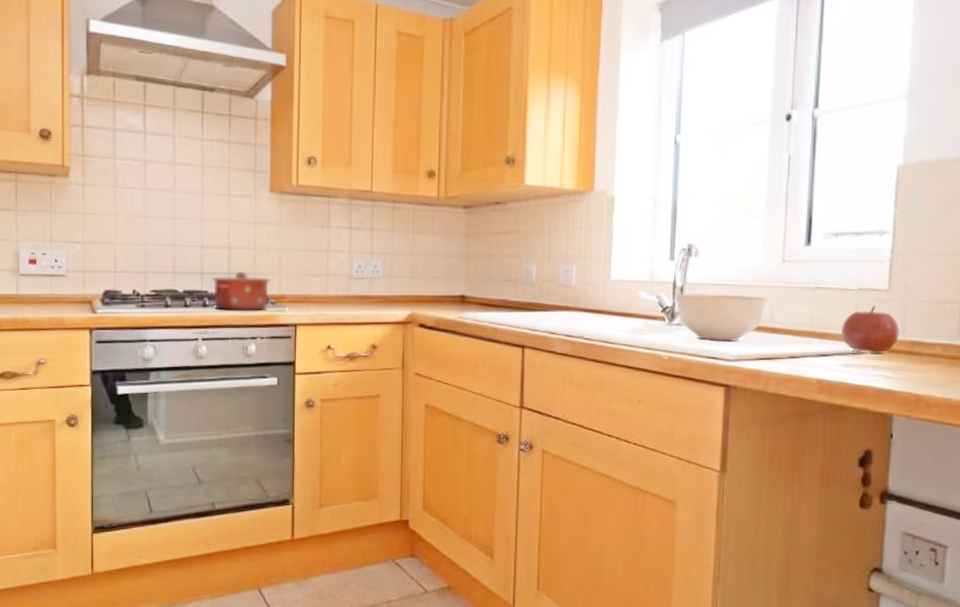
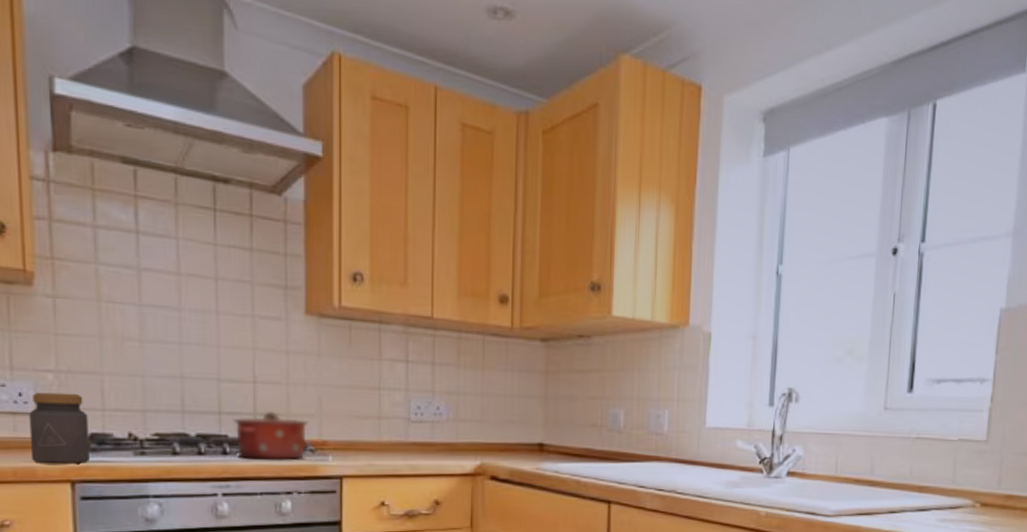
jar: none [61,259,104,315] -> present [29,392,89,465]
bowl: present [676,293,766,341] -> none [775,443,867,495]
fruit: present [841,305,899,353] -> none [940,457,995,508]

